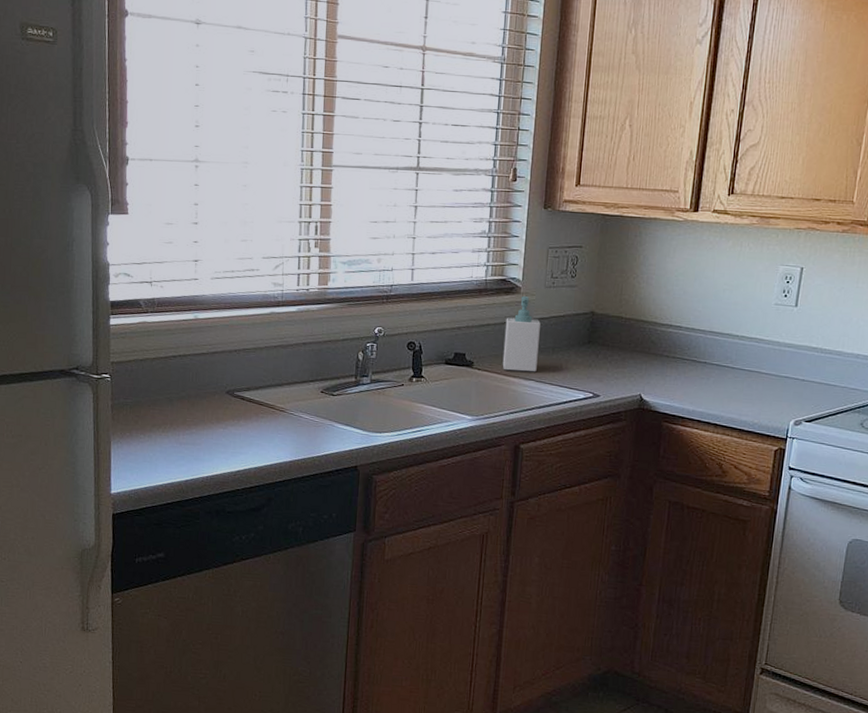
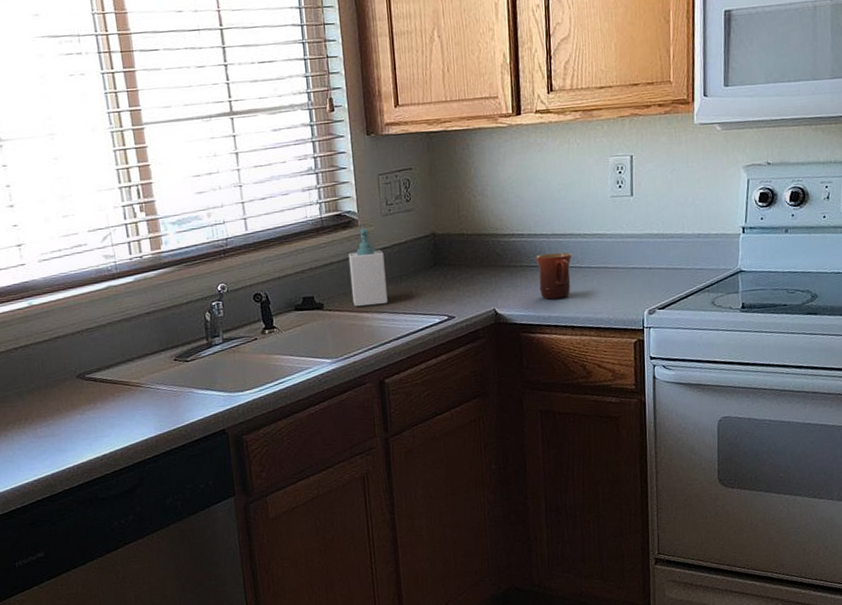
mug: none [688,349,727,395] -> present [536,252,573,300]

